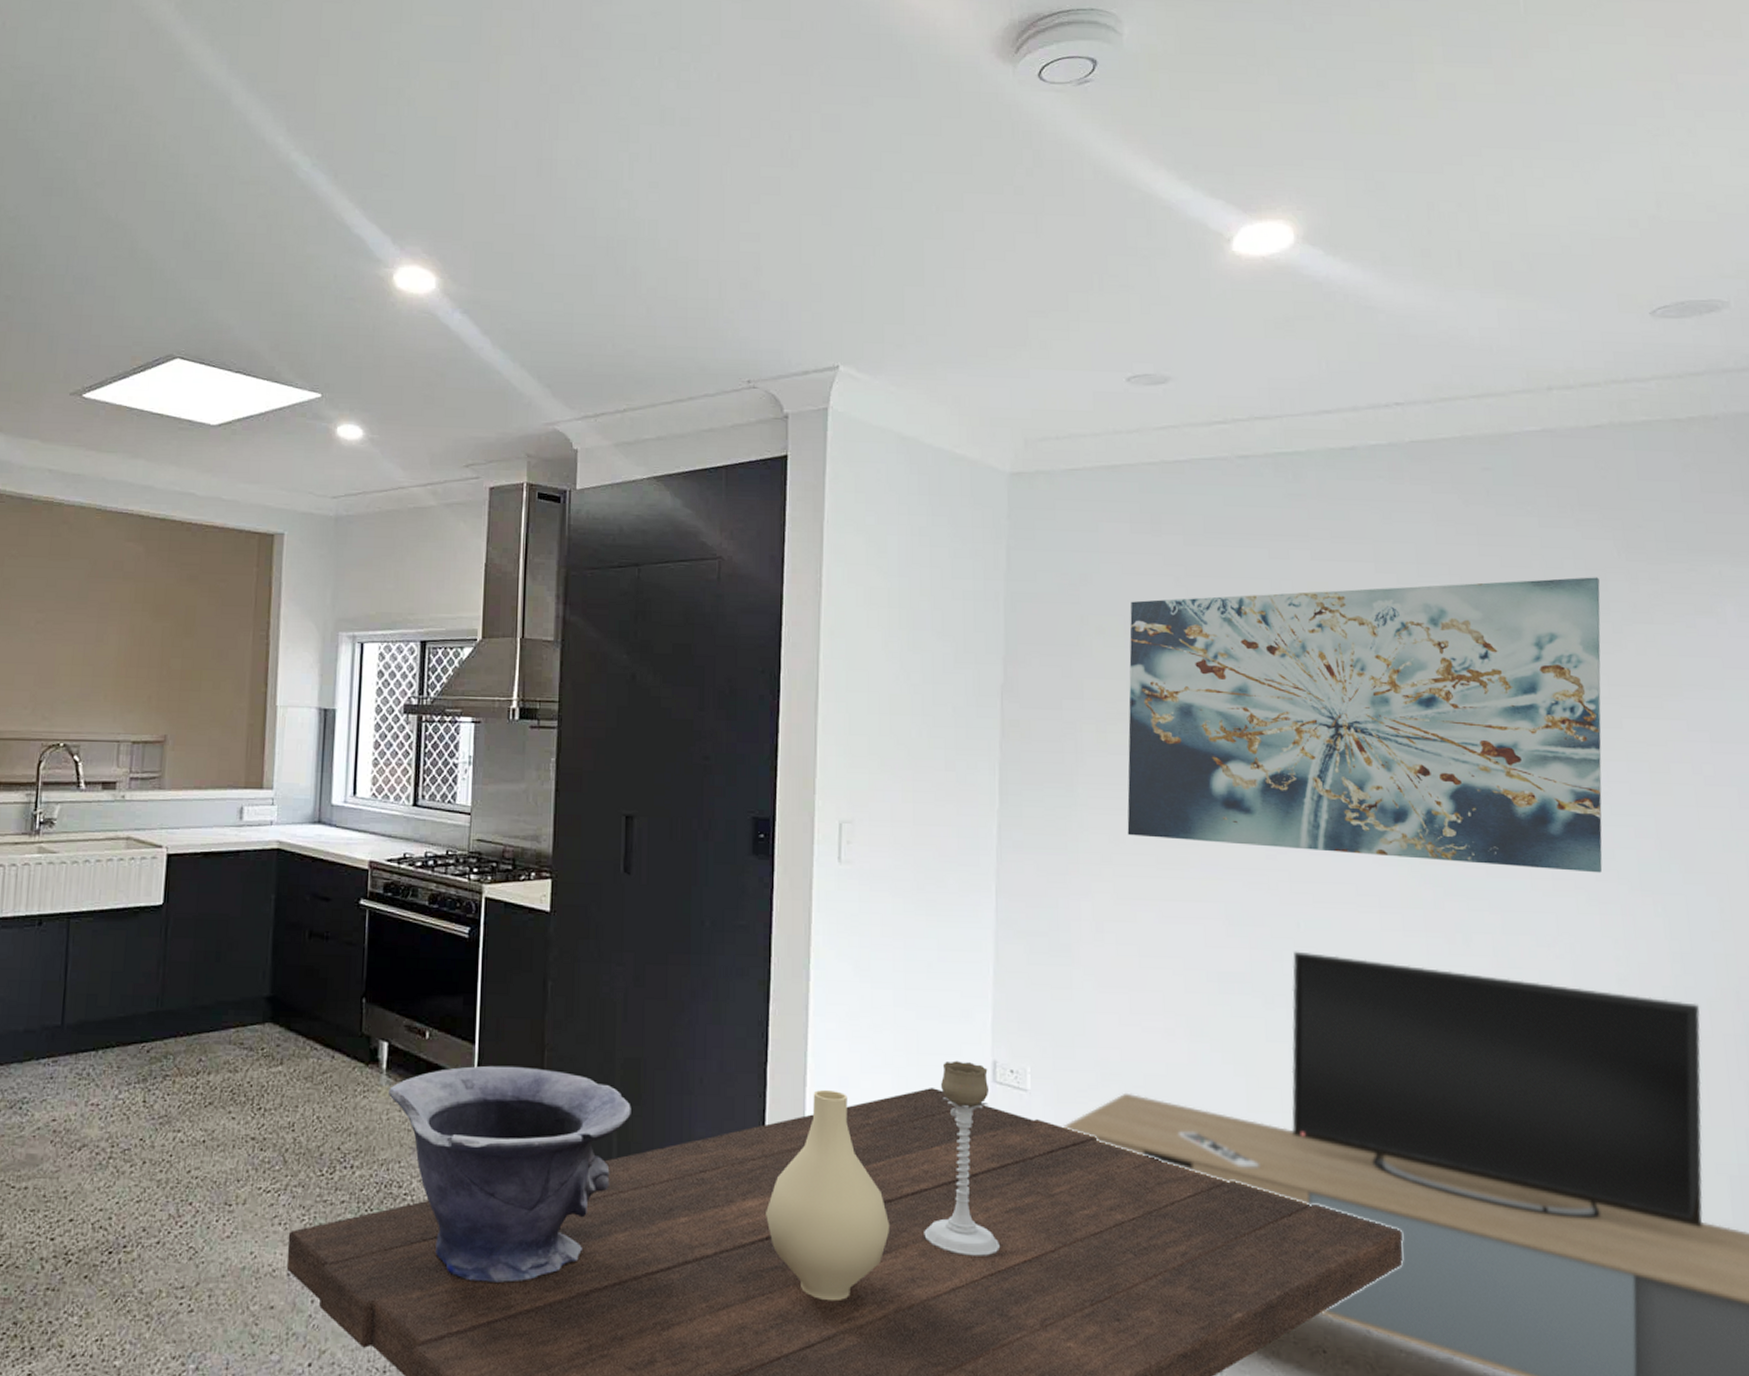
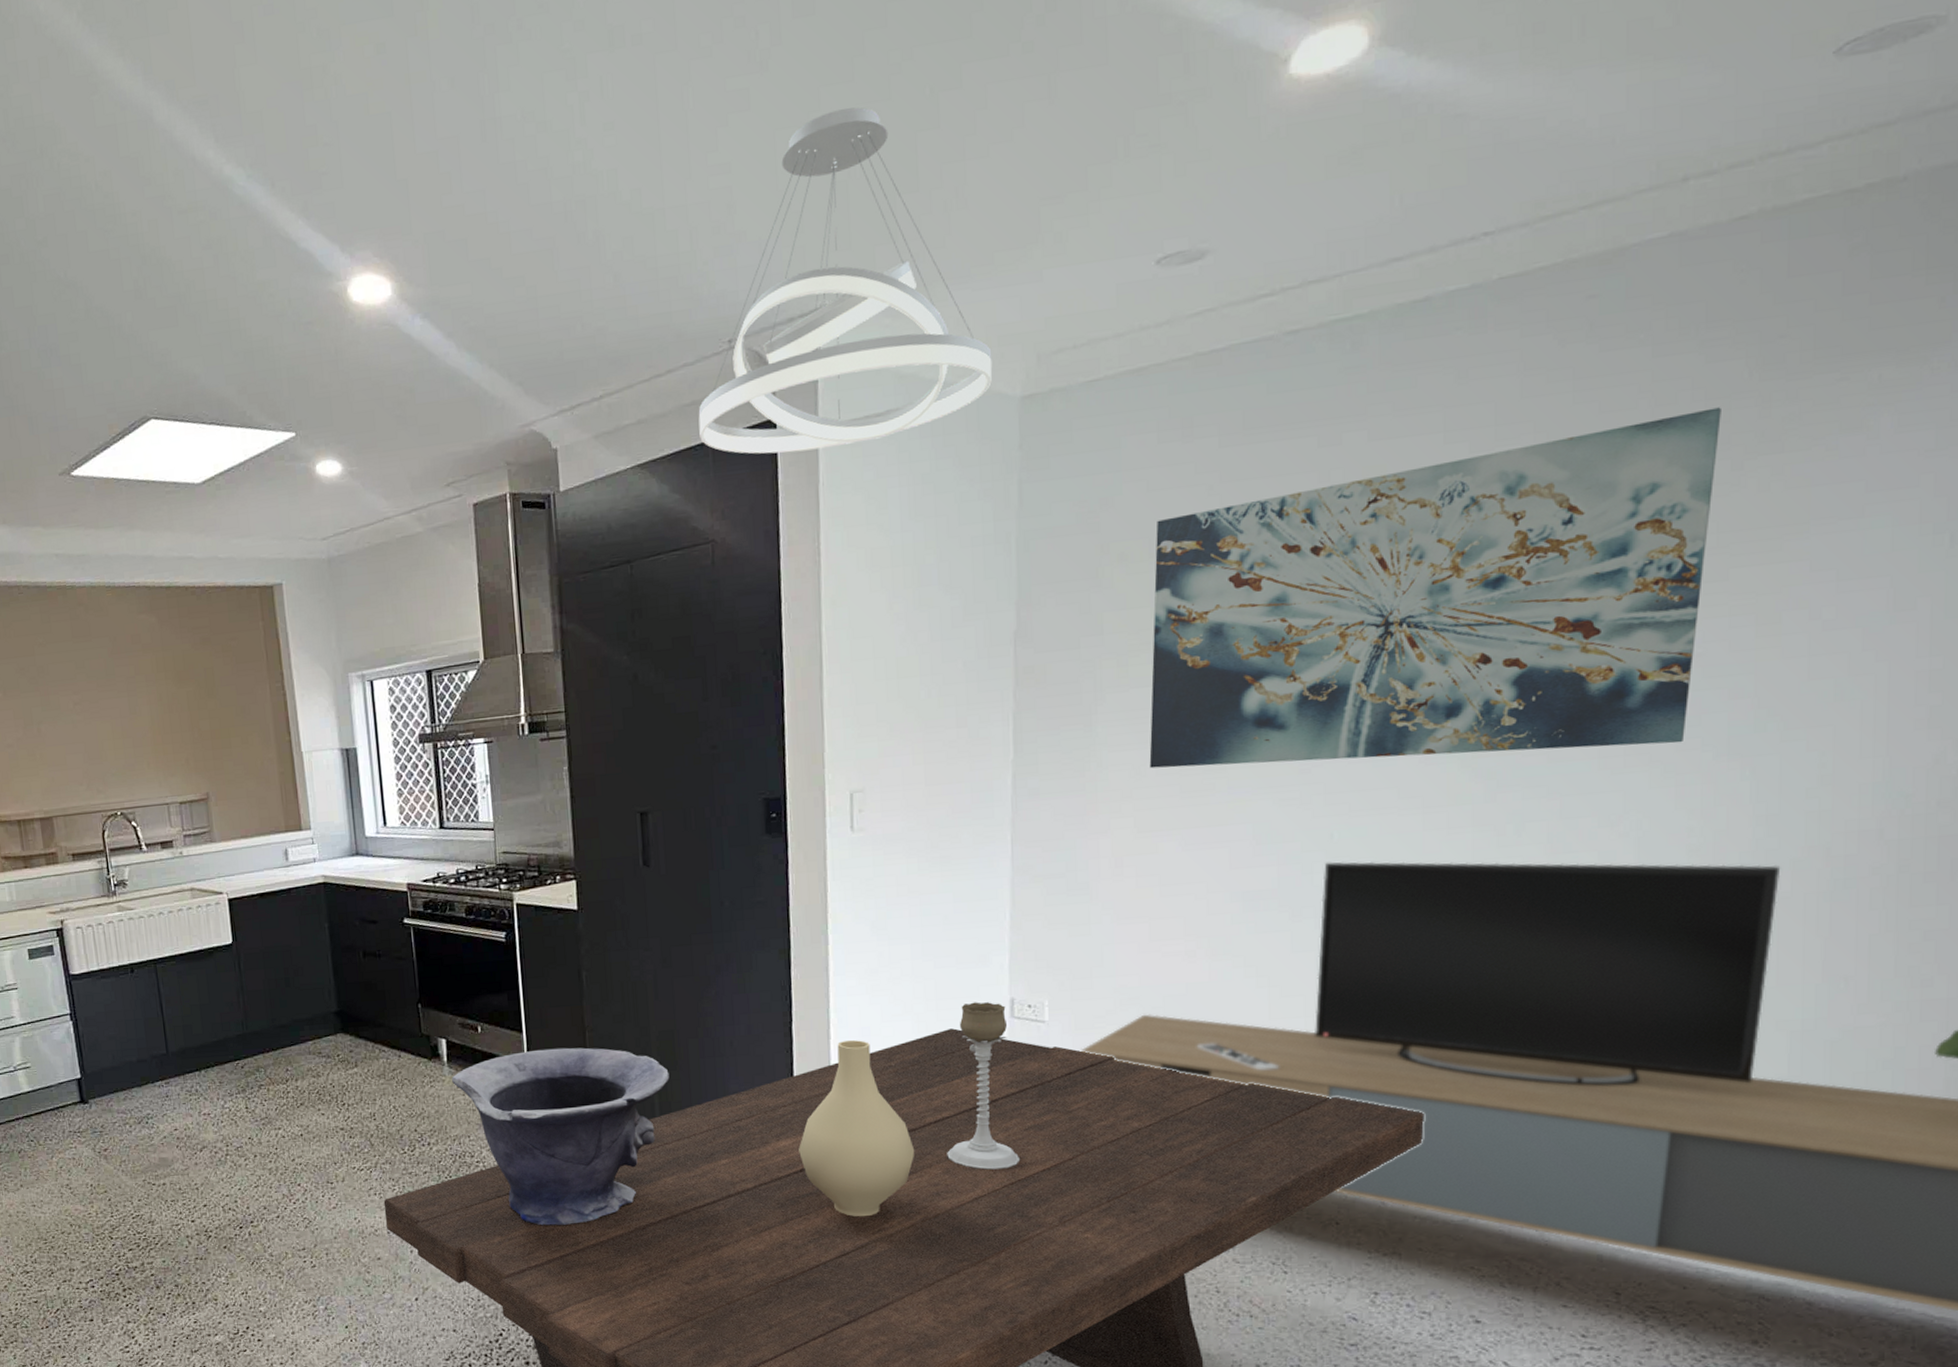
pendant light: none [715,209,985,490] -> present [698,107,993,454]

